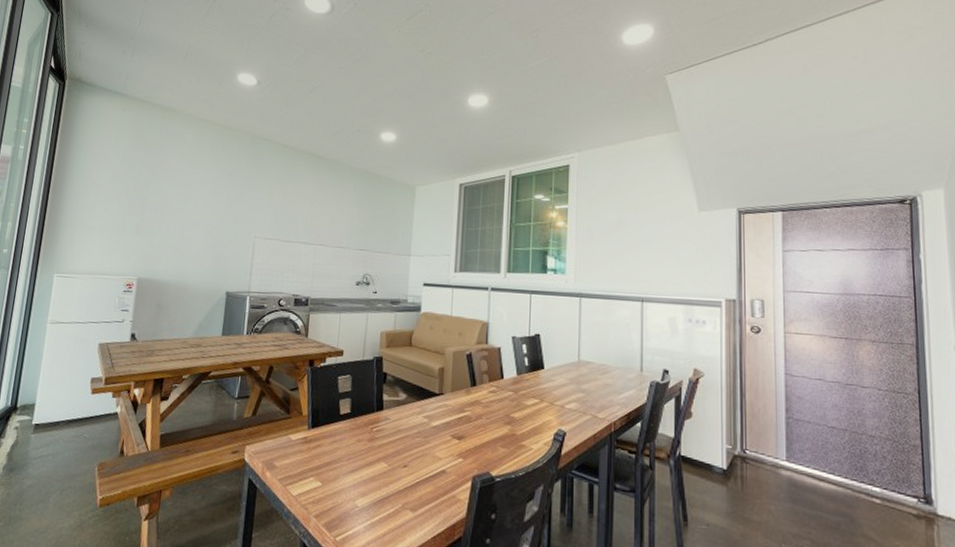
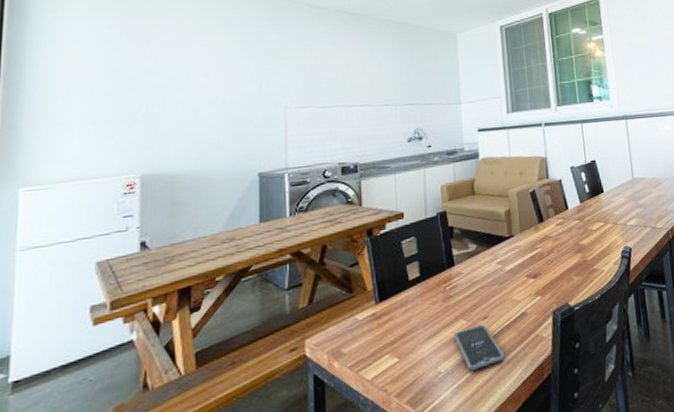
smartphone: none [374,471,418,513] -> present [454,324,504,371]

